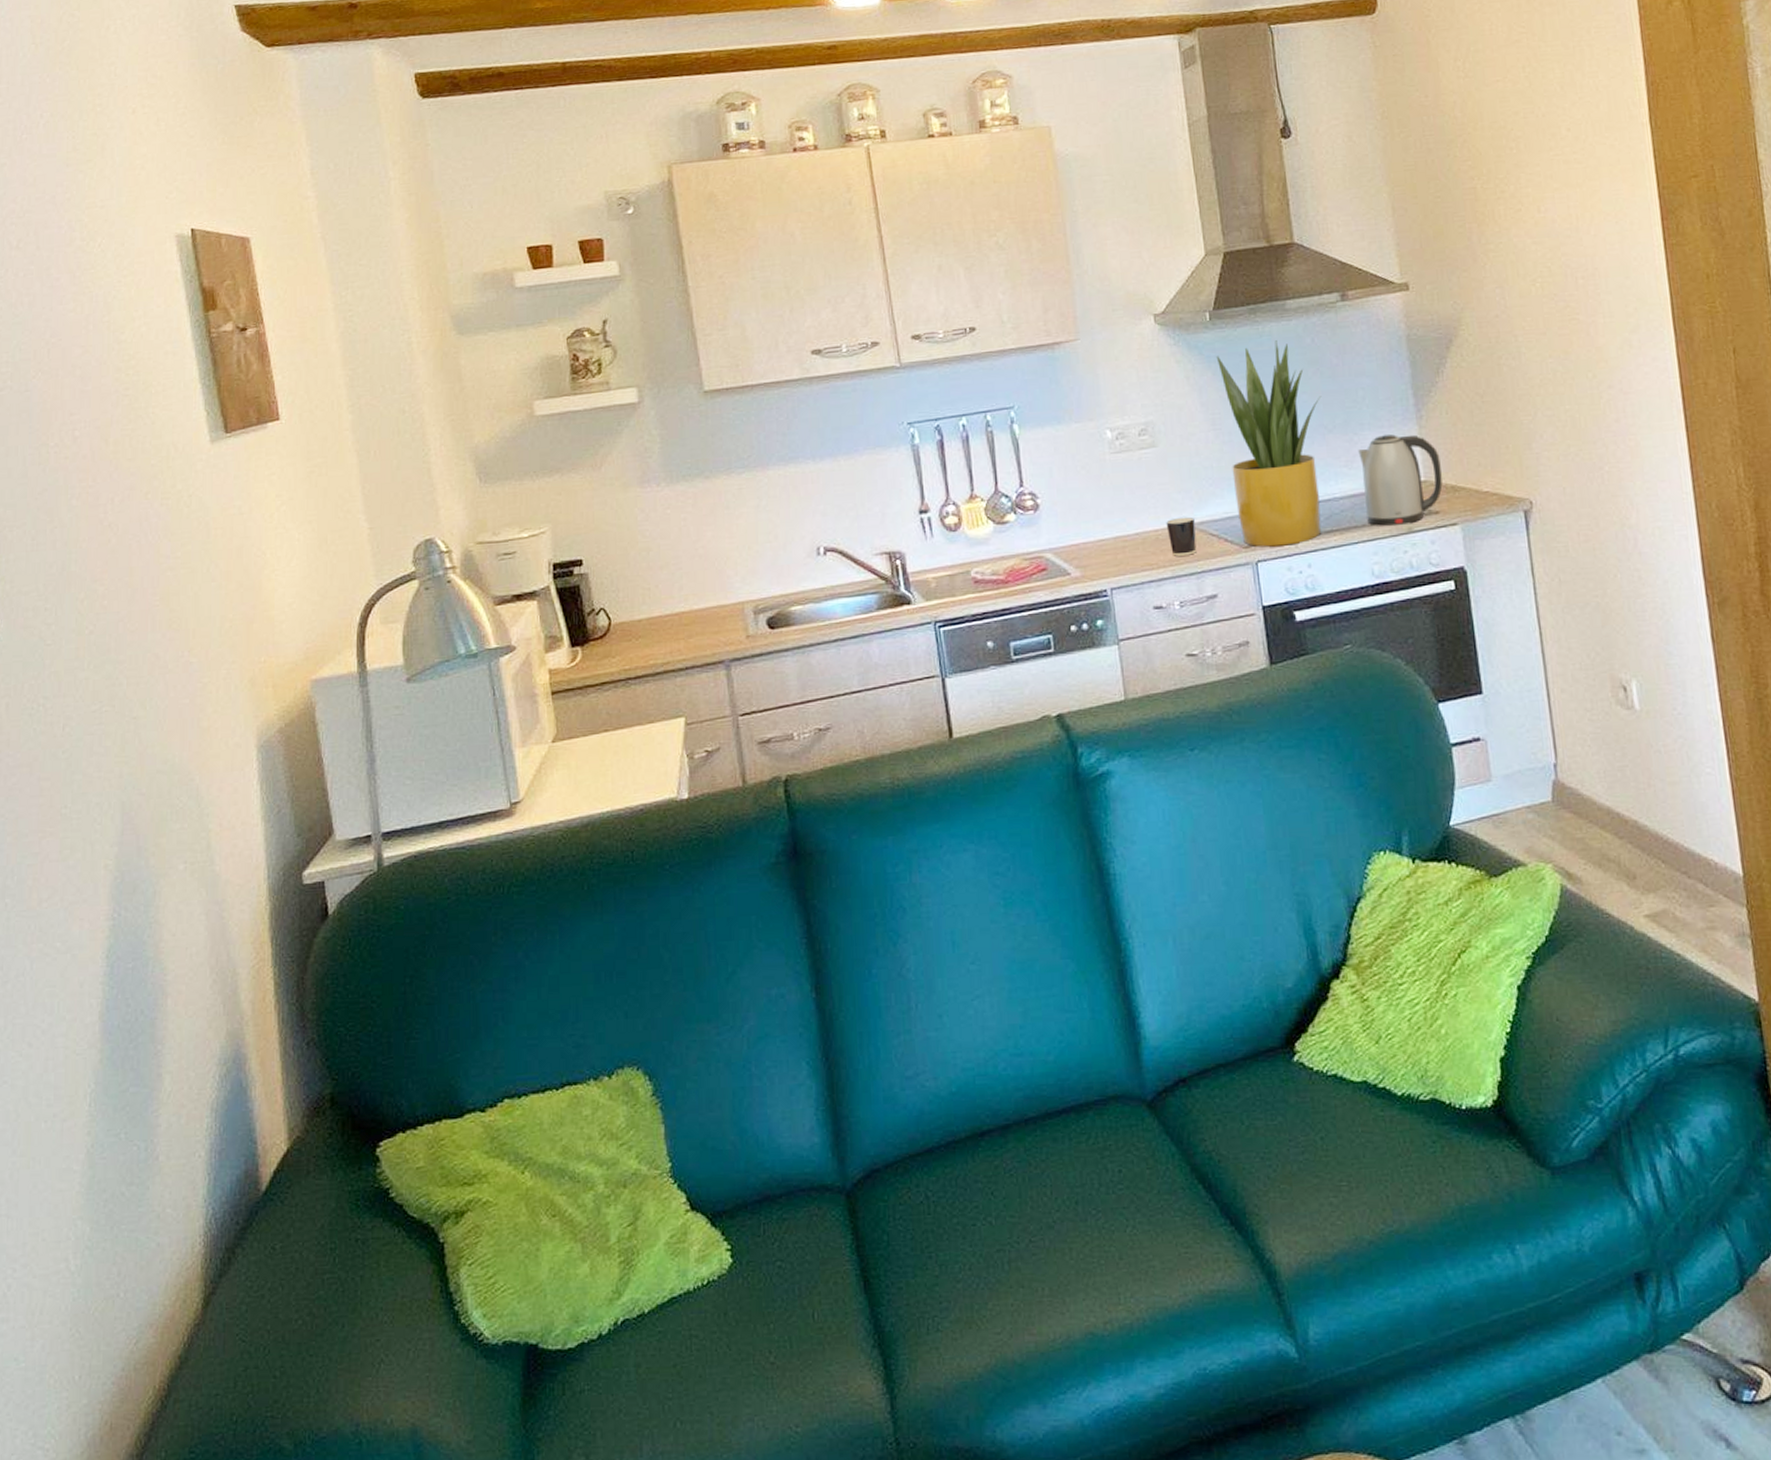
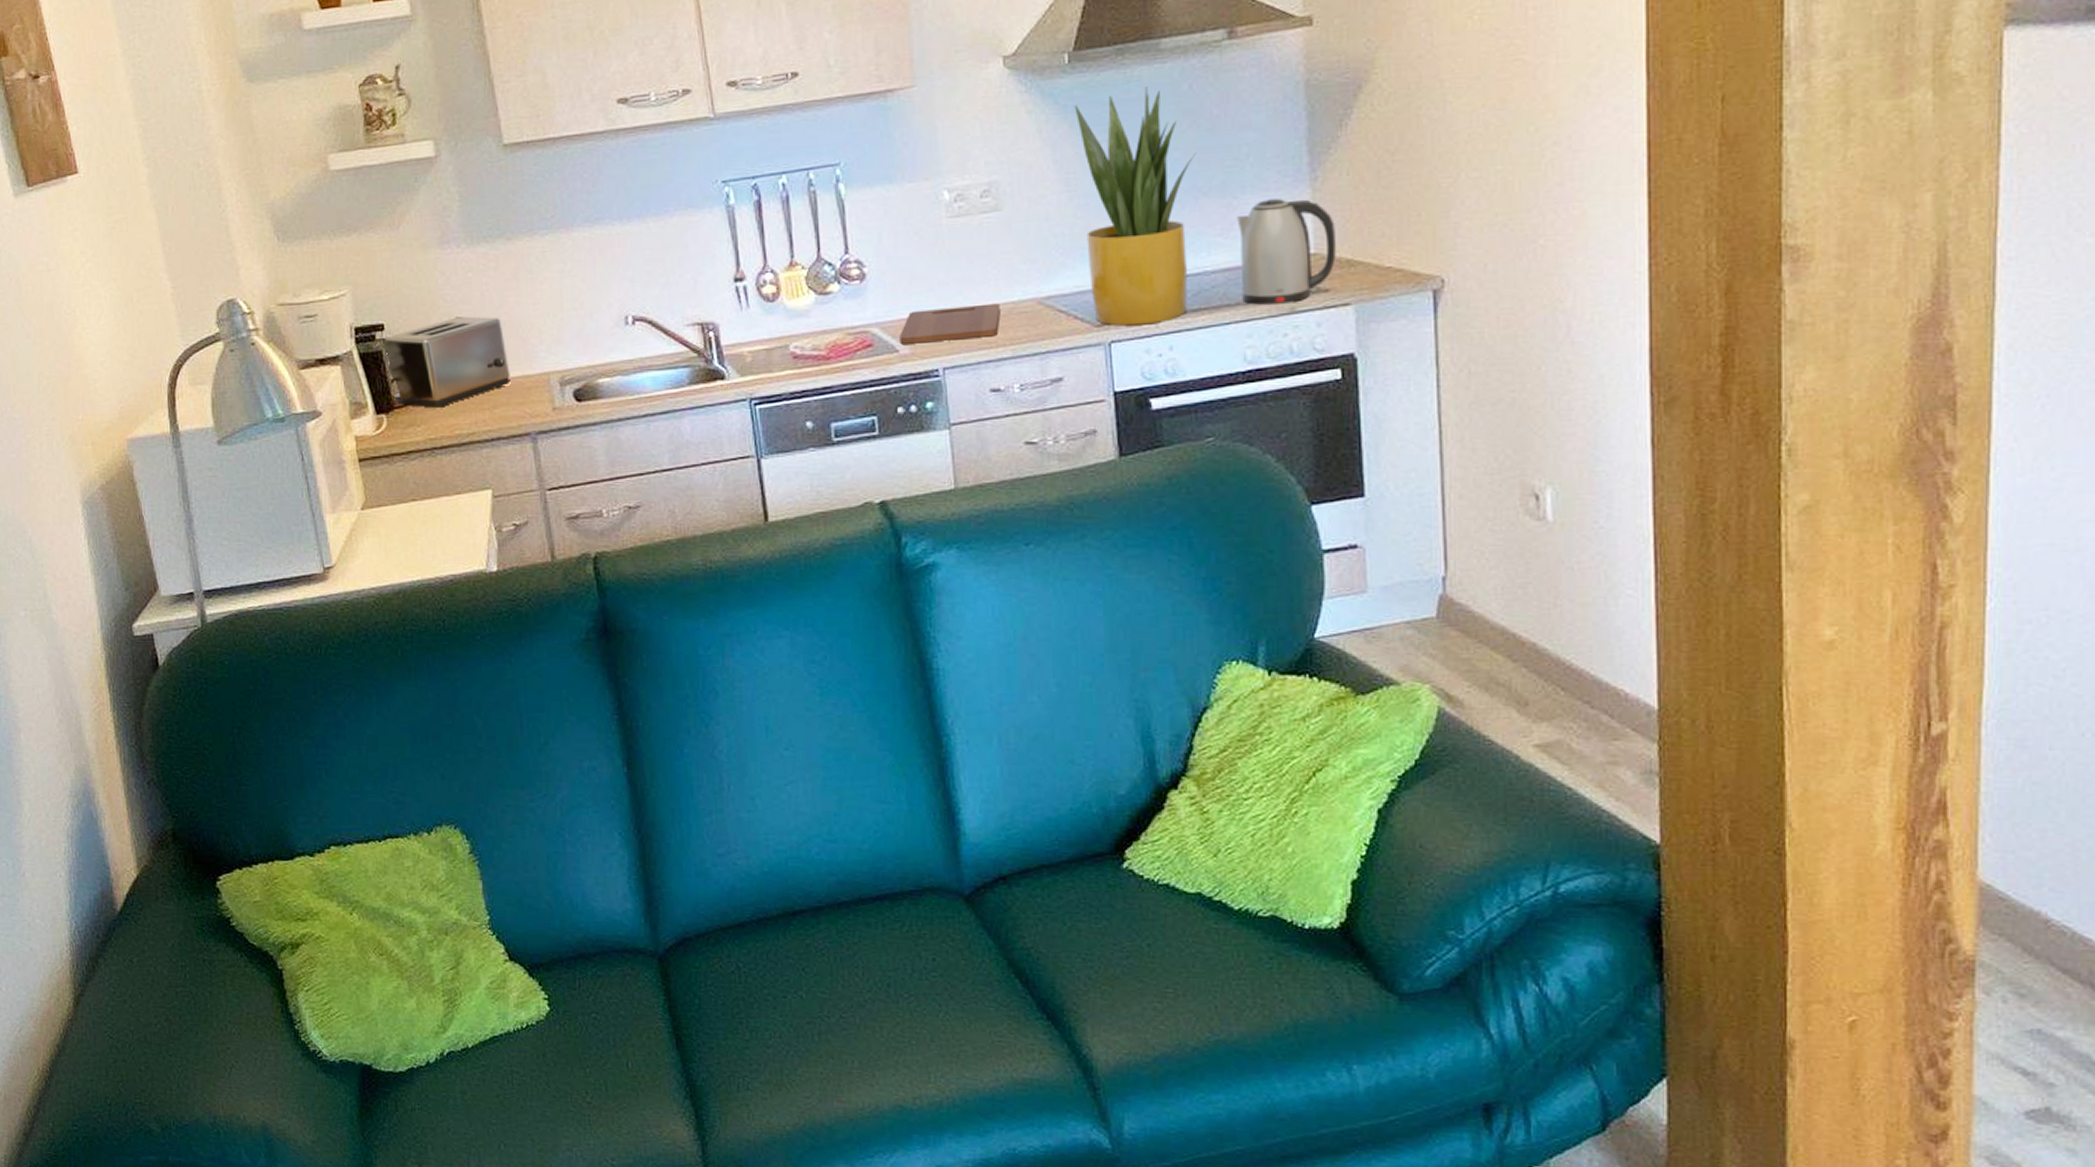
toaster: none [582,550,706,639] -> present [384,316,510,408]
cutting board: none [1071,529,1160,568] -> present [899,303,1001,344]
mug: present [1166,516,1197,556] -> none [1008,290,1042,334]

